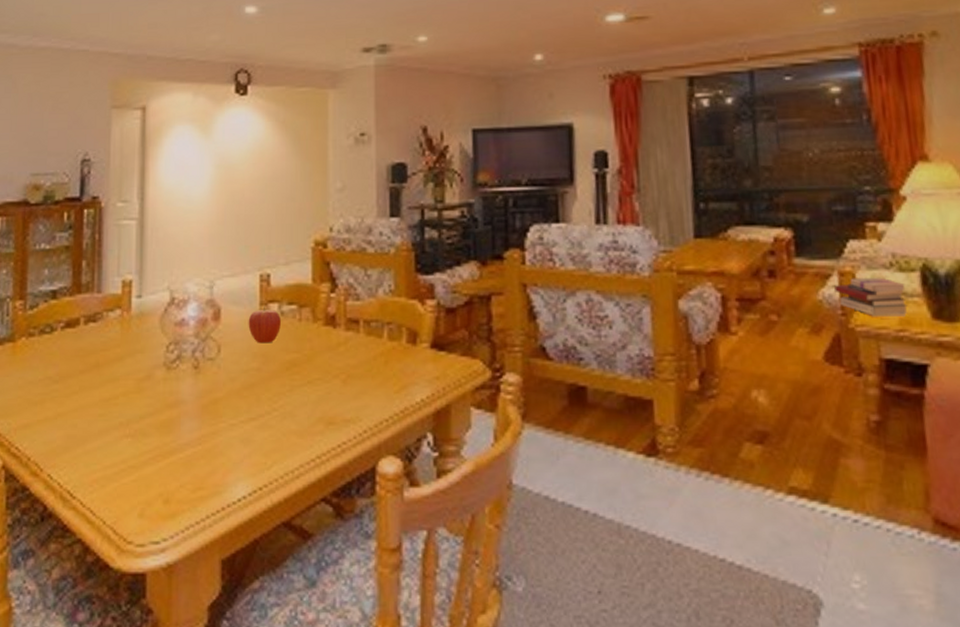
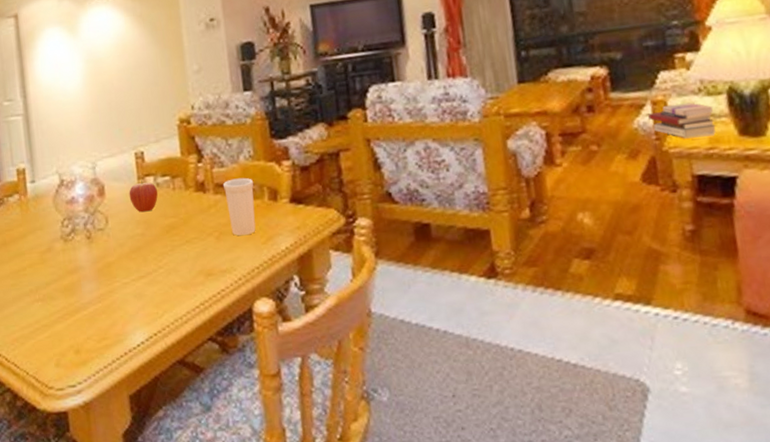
cup: none [356,314,392,382] -> present [222,177,256,236]

